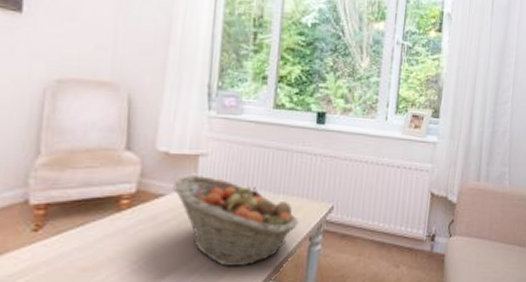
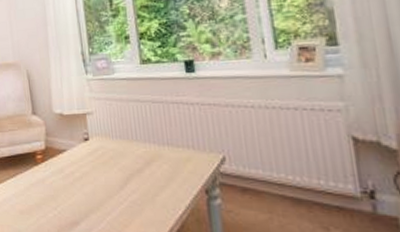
fruit basket: present [173,176,299,266] -> none [71,132,191,217]

